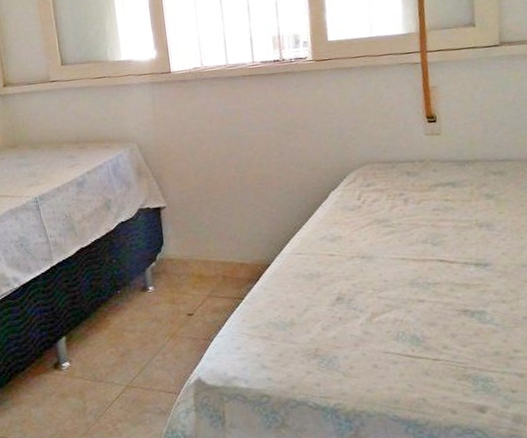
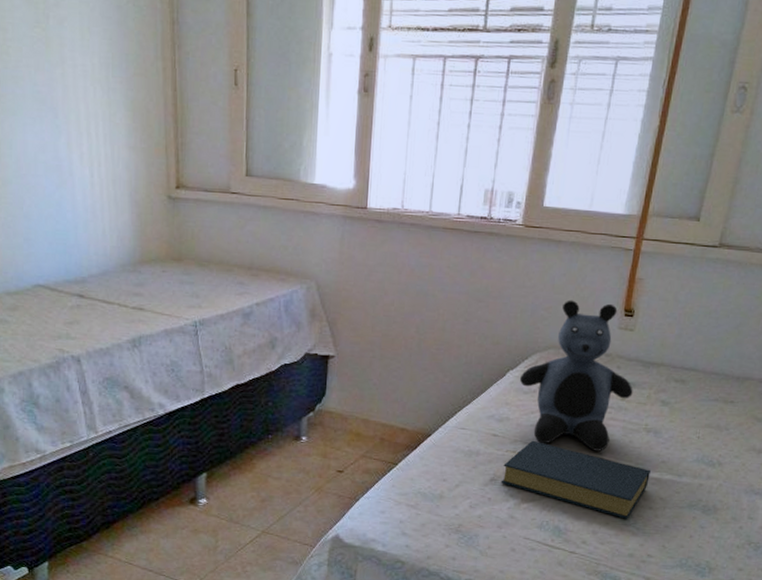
teddy bear: none [342,114,455,256] -> present [519,300,633,452]
hardback book: none [346,253,495,317] -> present [500,440,650,519]

